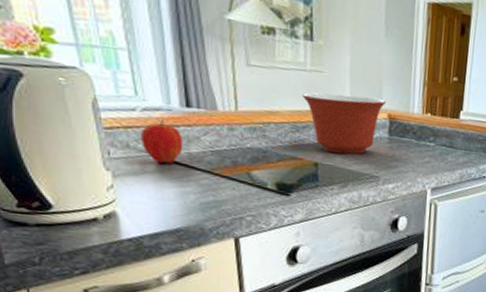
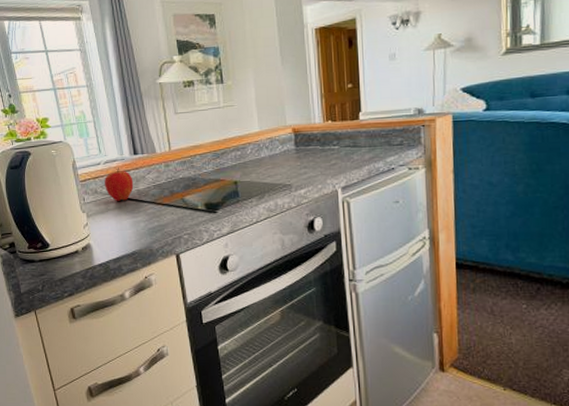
mixing bowl: present [301,93,386,154] -> none [218,117,289,170]

